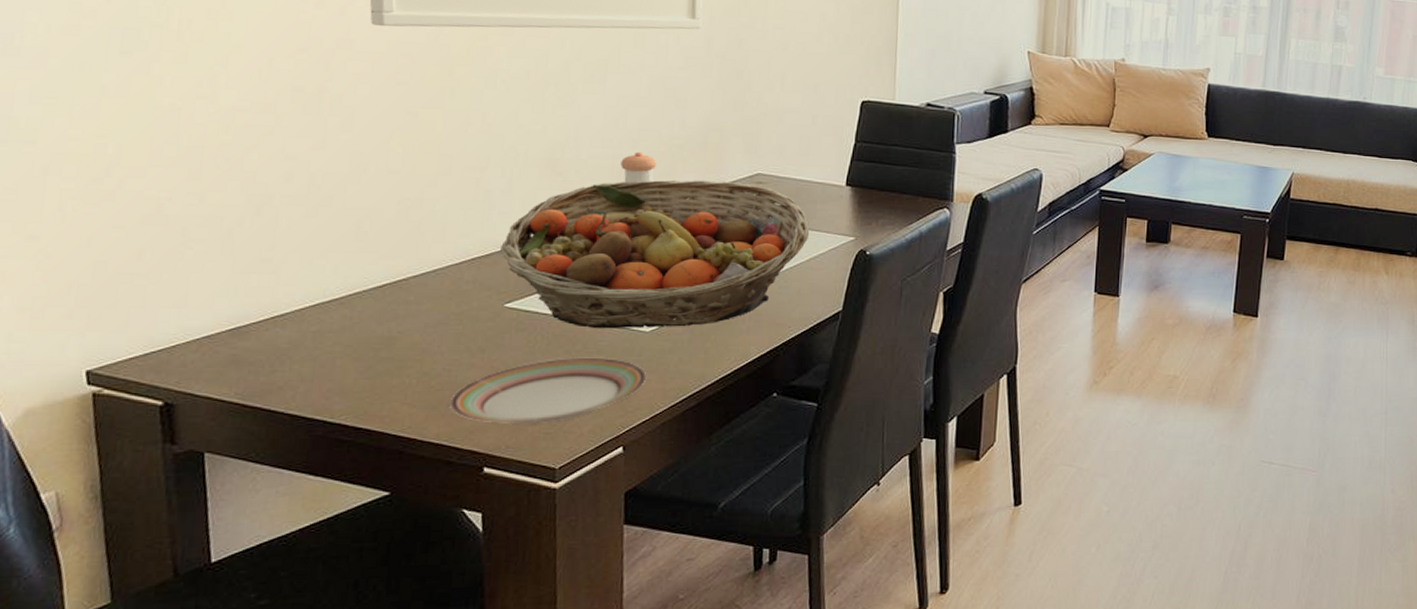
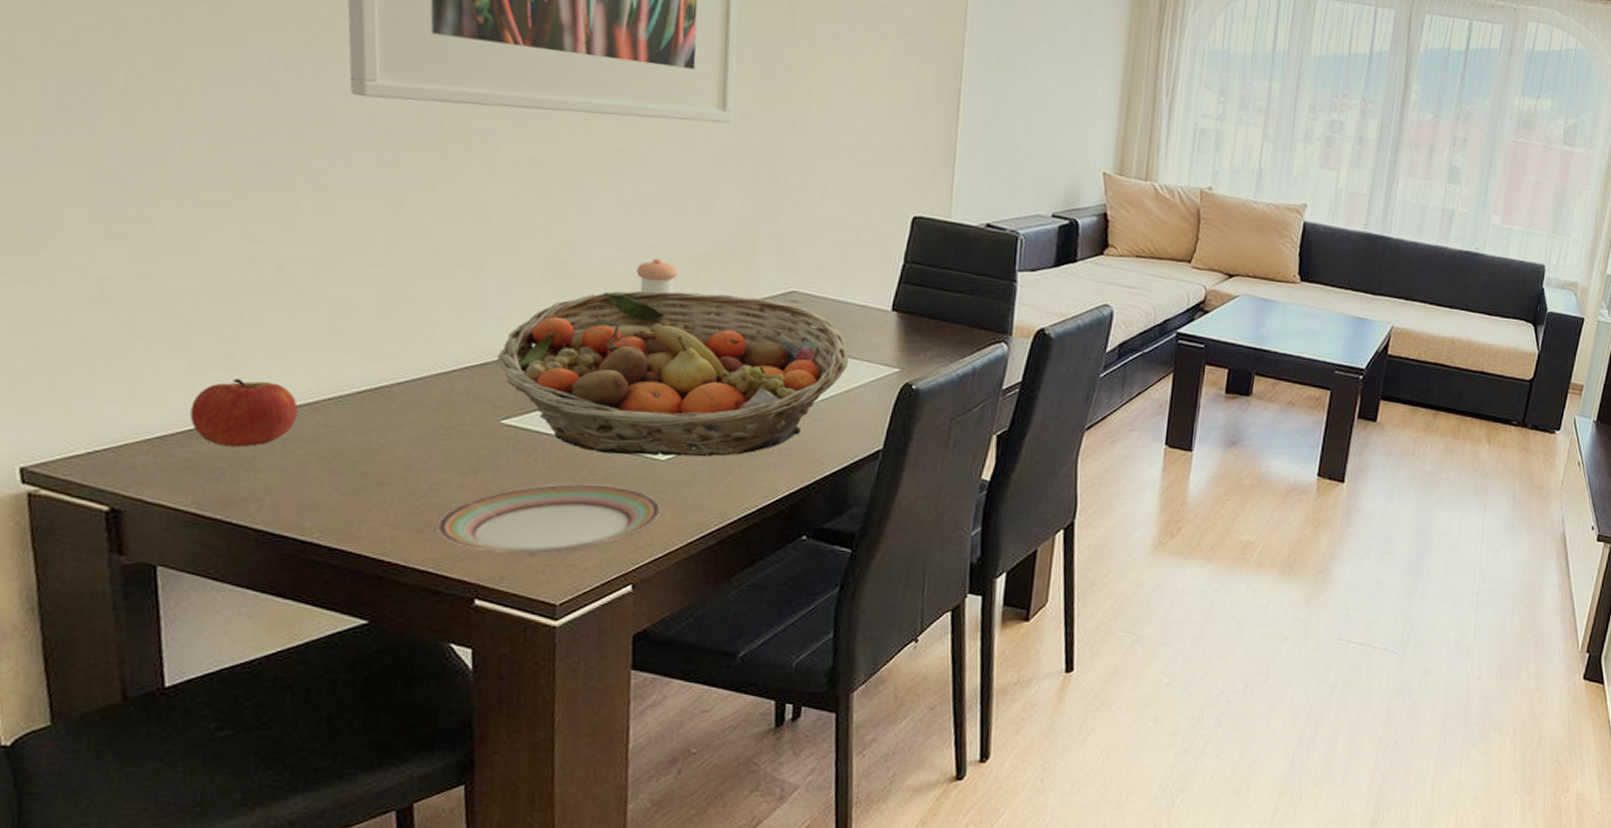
apple: none [233,281,327,342] -> present [190,378,298,448]

